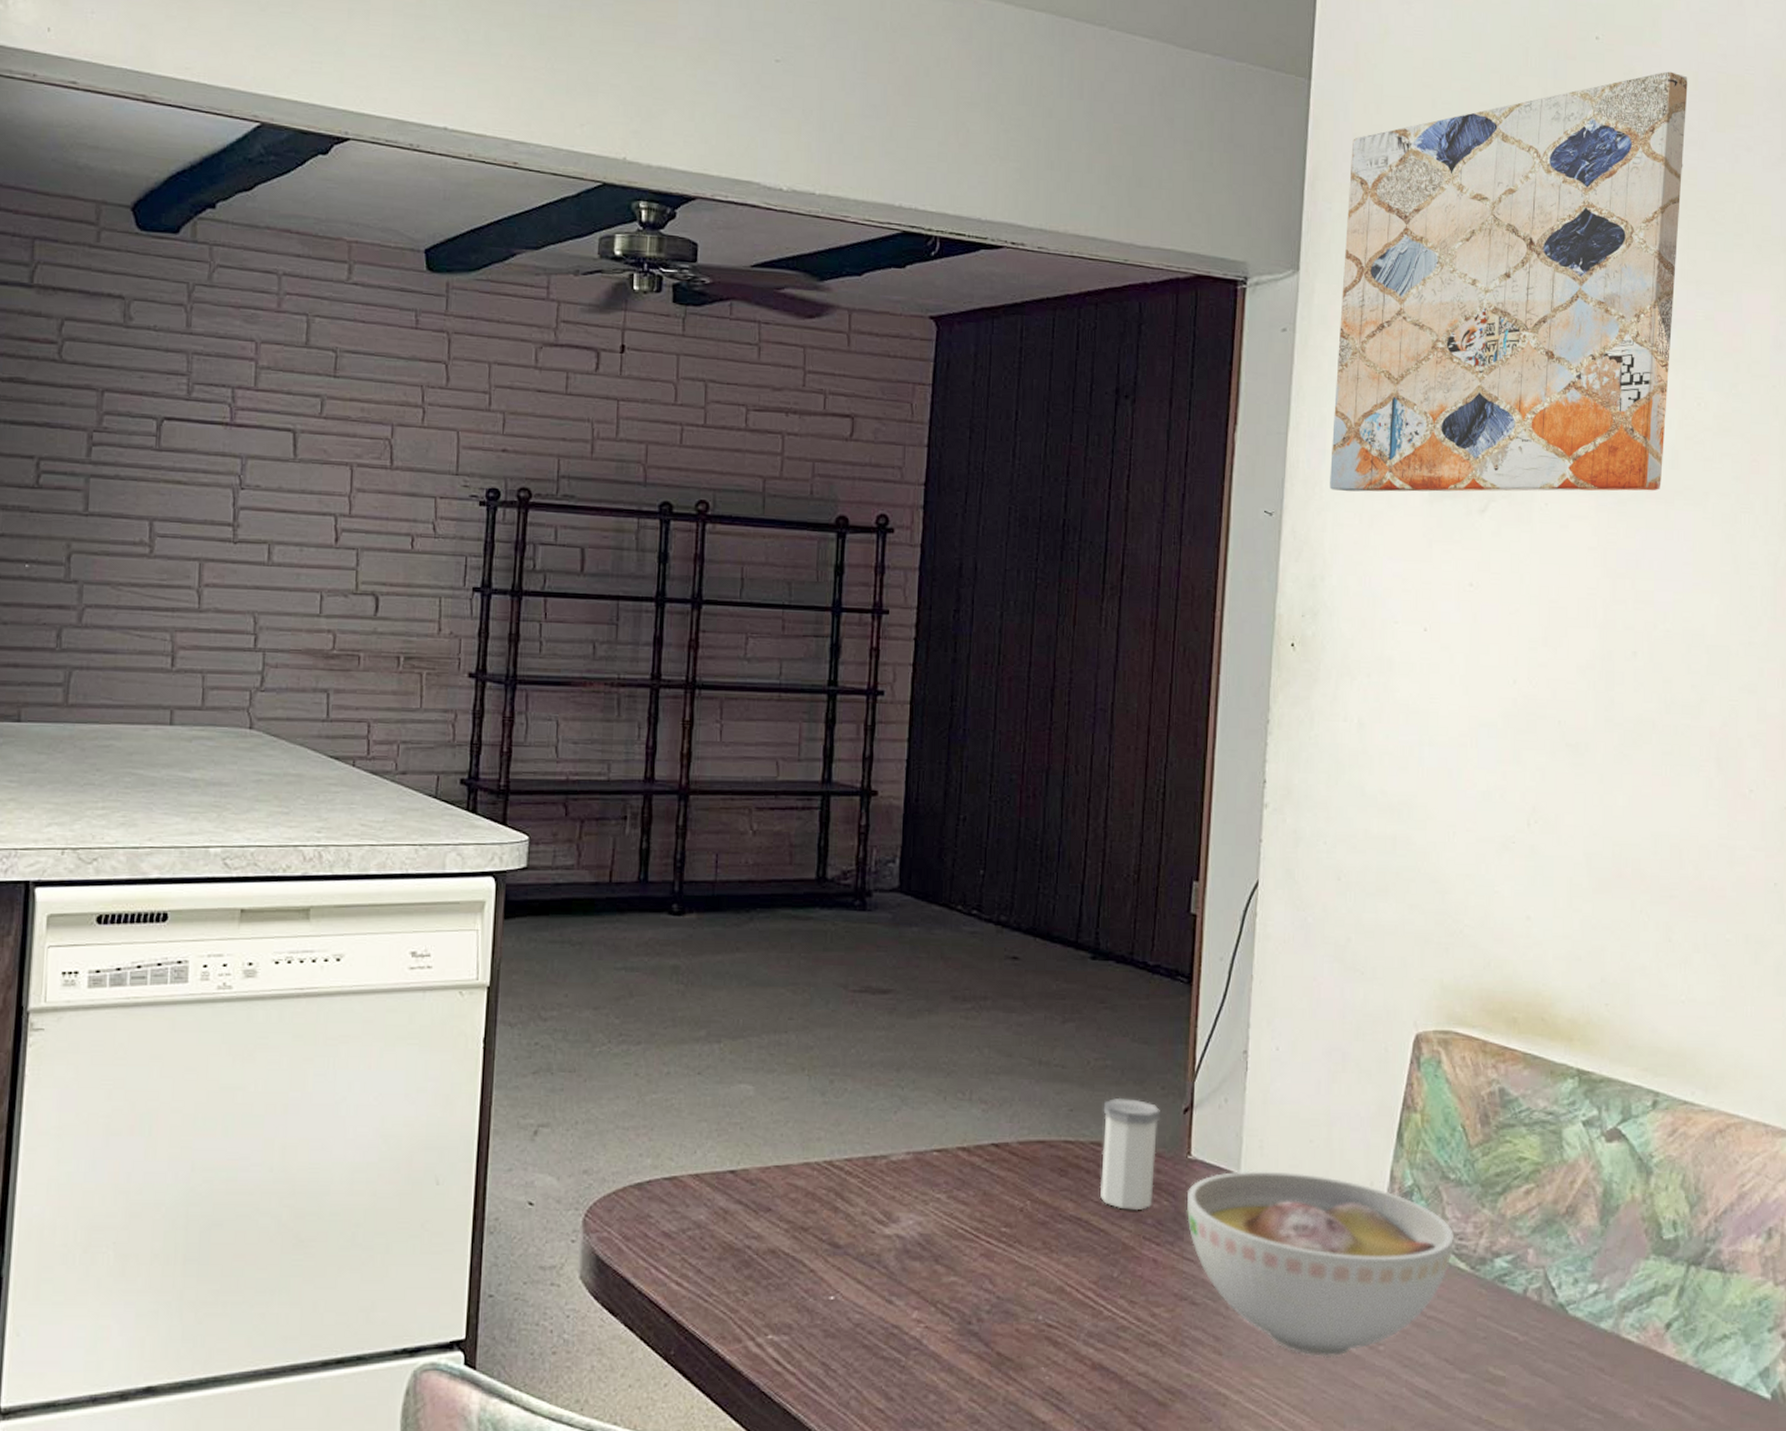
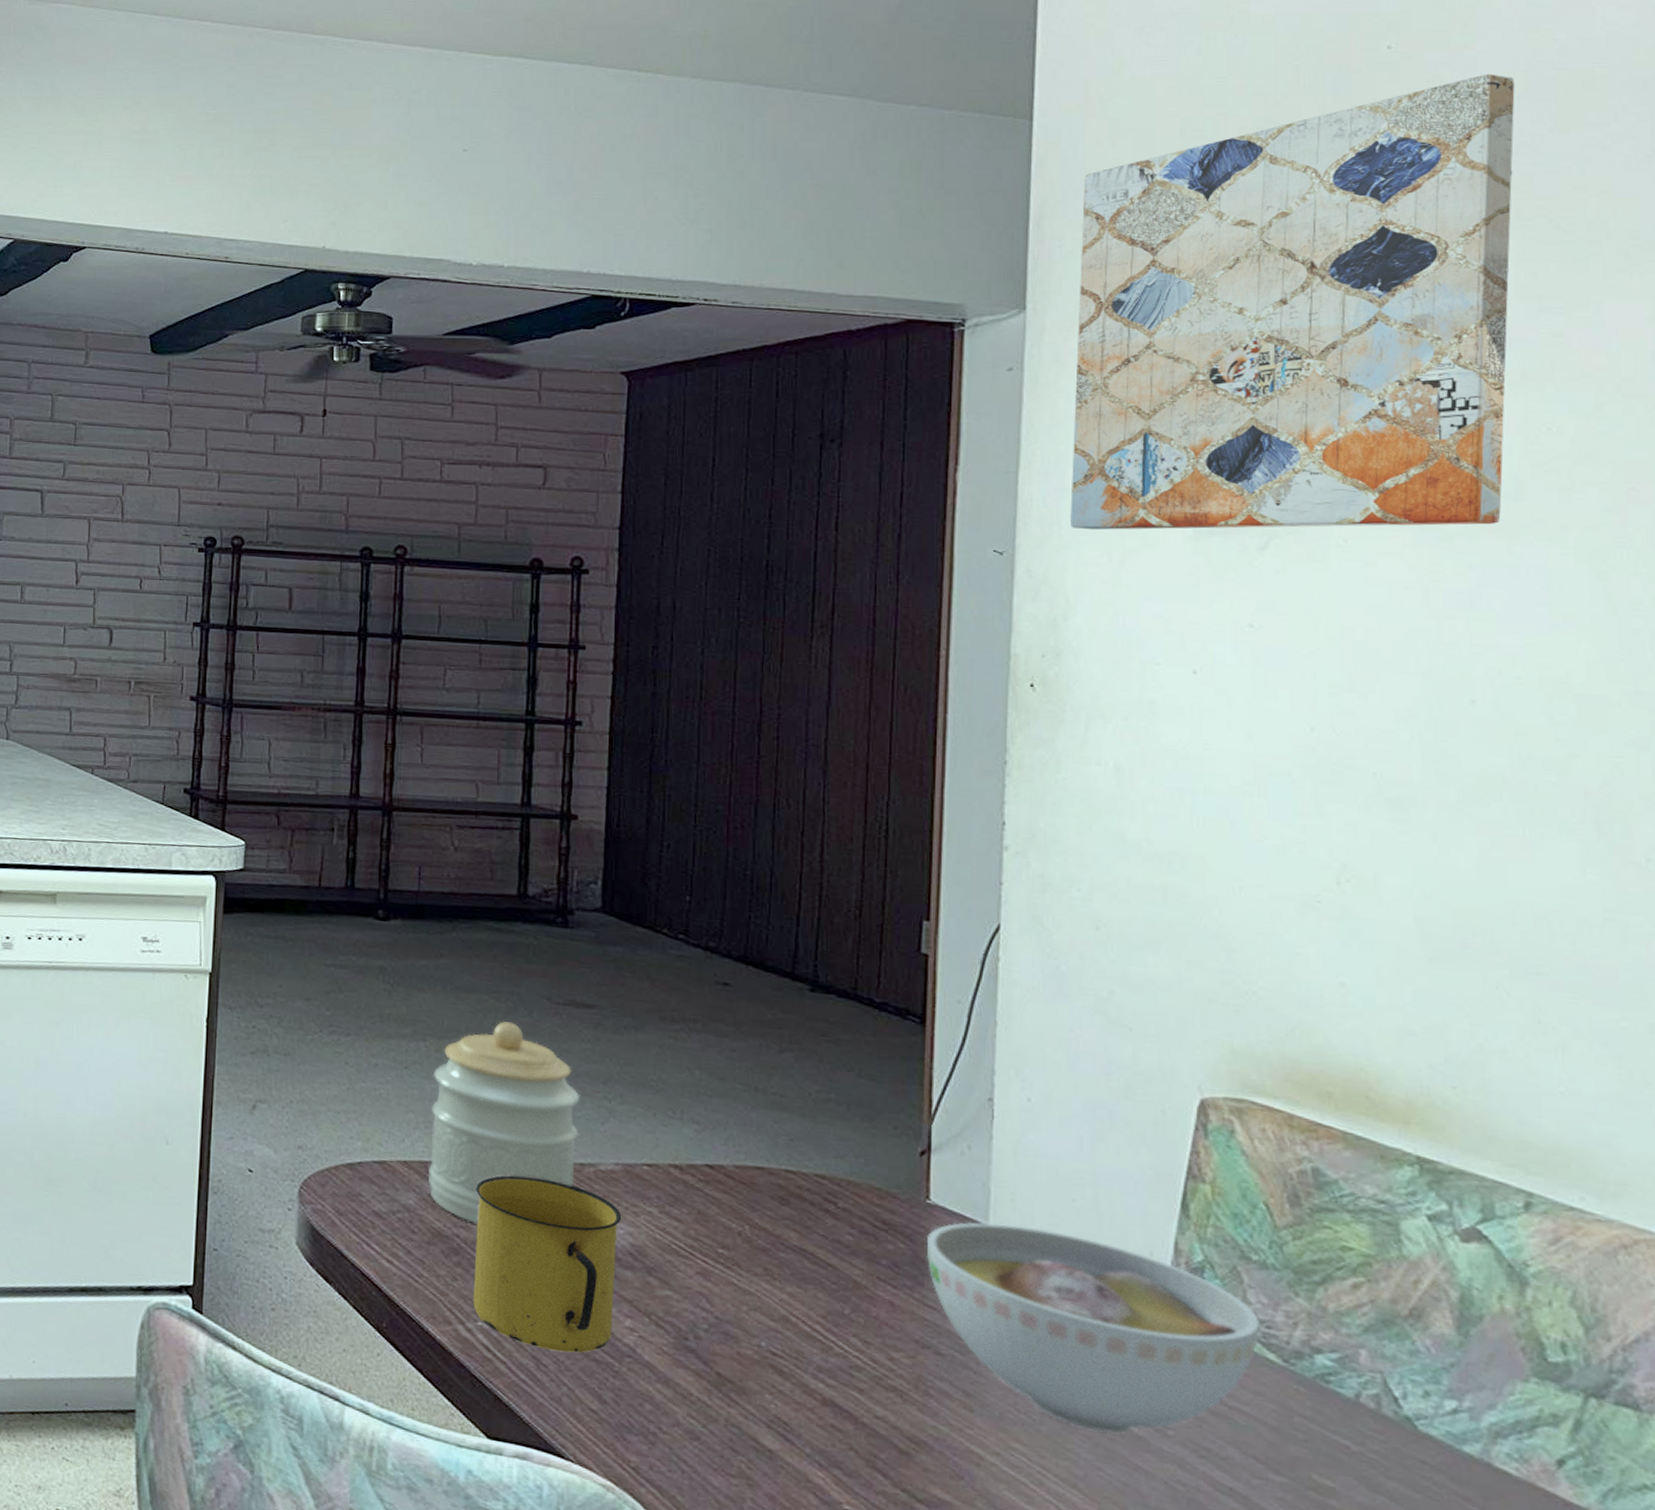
jar: none [720,1015,874,1231] -> present [428,1021,581,1223]
mug: none [764,1175,912,1354] -> present [473,1175,622,1353]
salt shaker: present [1100,1097,1161,1210] -> none [827,1132,894,1249]

